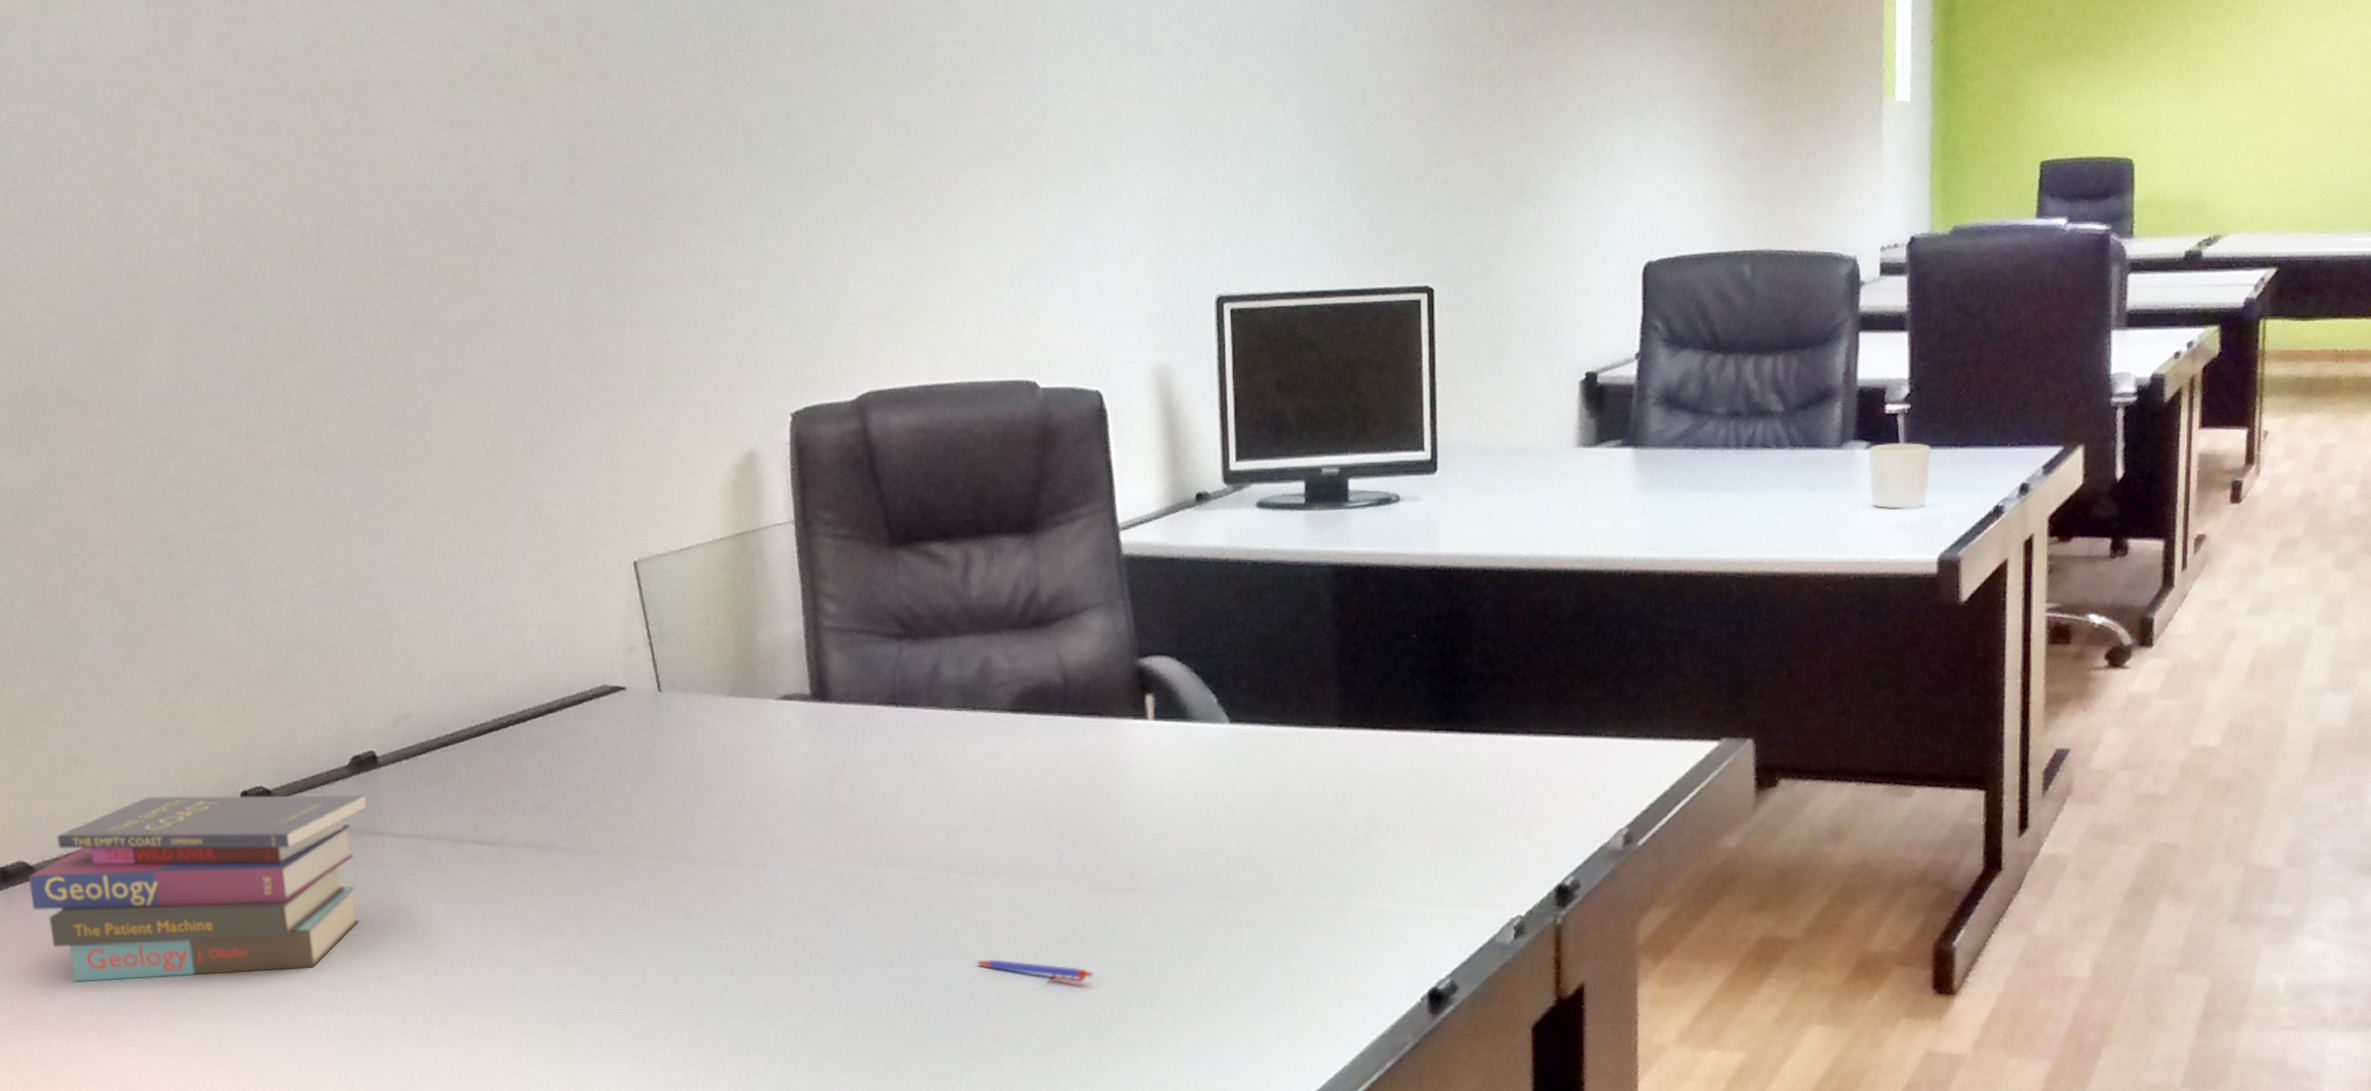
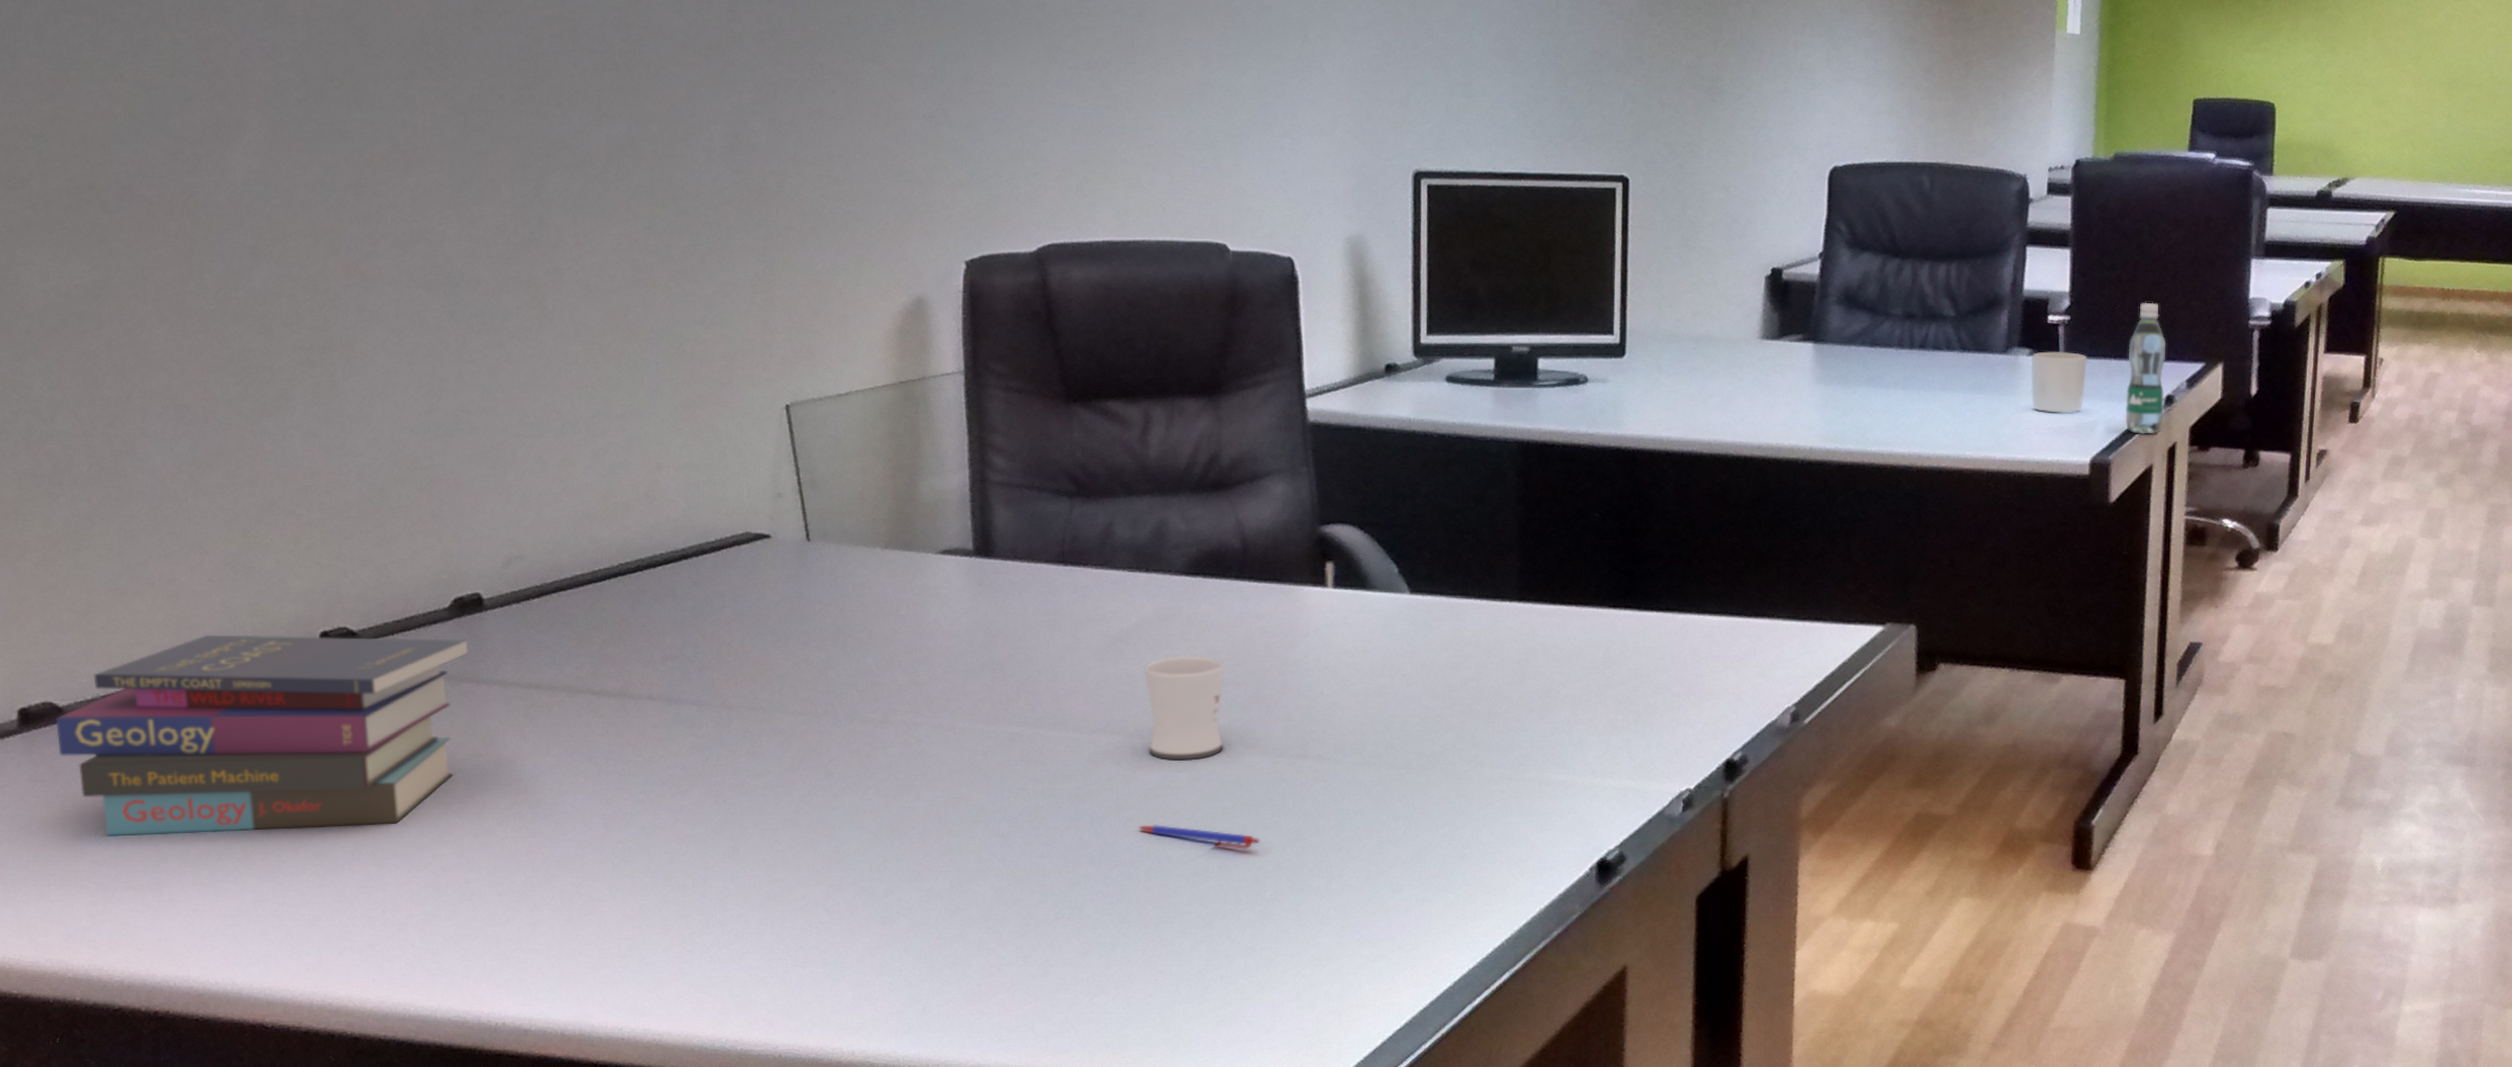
mug: none [975,792,1055,896] -> present [1144,656,1224,761]
bottle: none [1974,384,2019,527] -> present [2125,302,2166,434]

